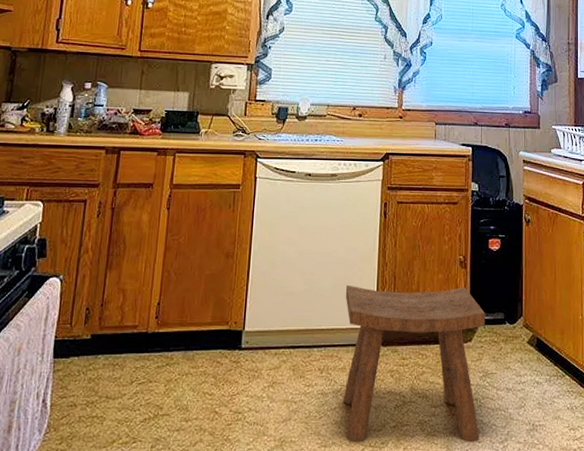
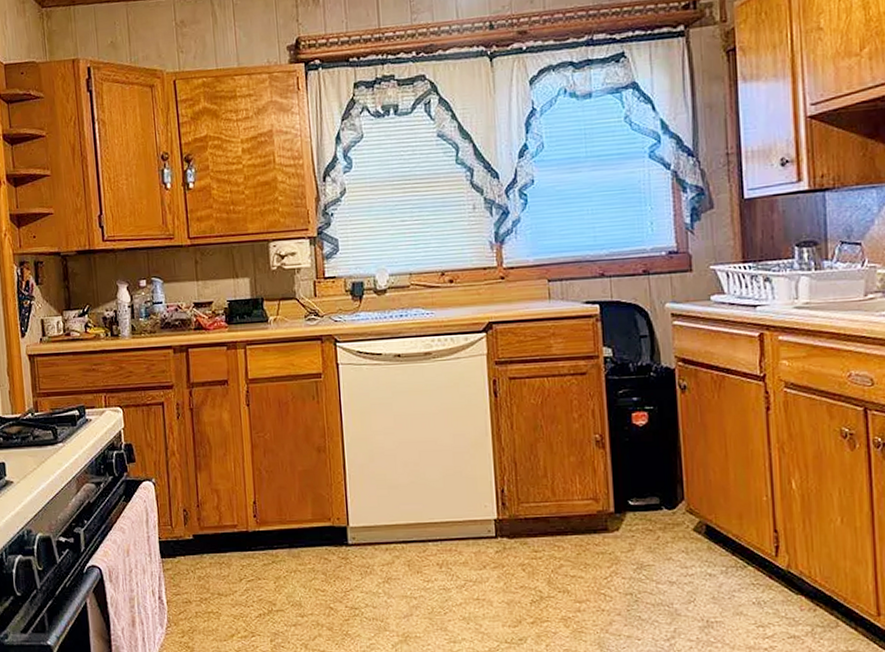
stool: present [343,284,486,442] -> none [457,470,639,639]

